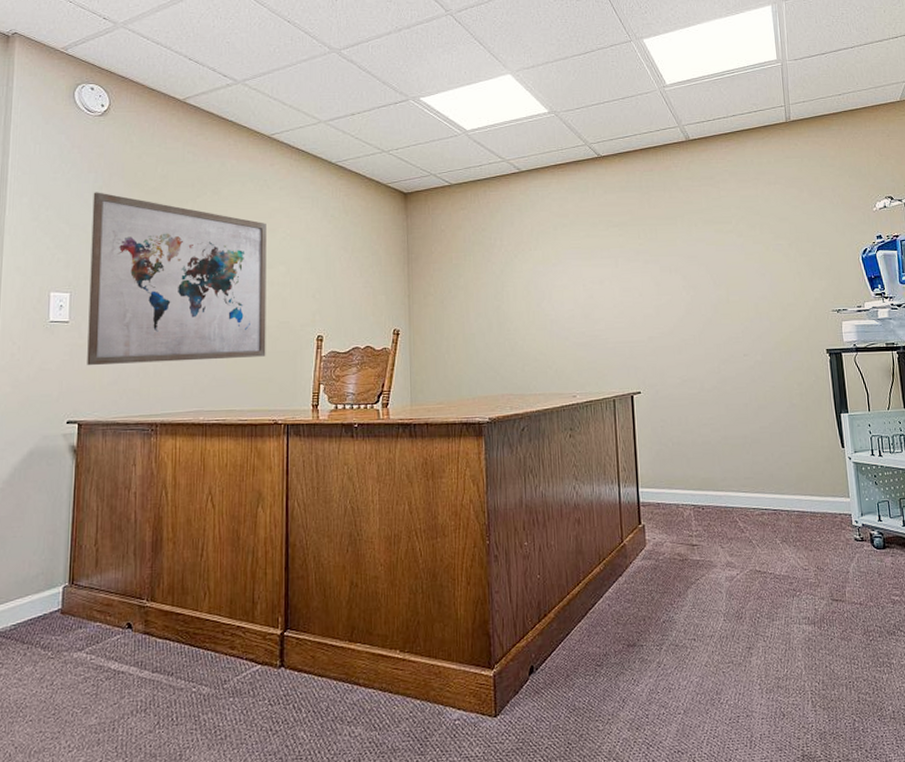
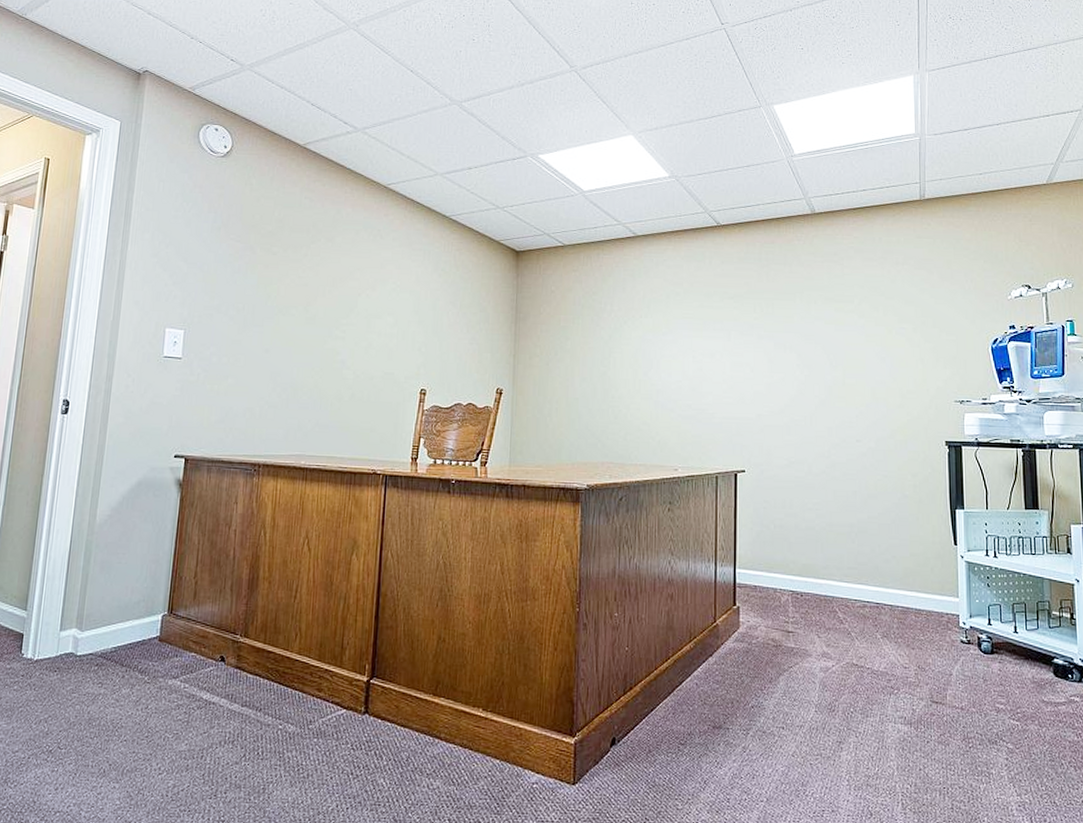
wall art: present [87,192,266,365] -> none [196,232,378,406]

